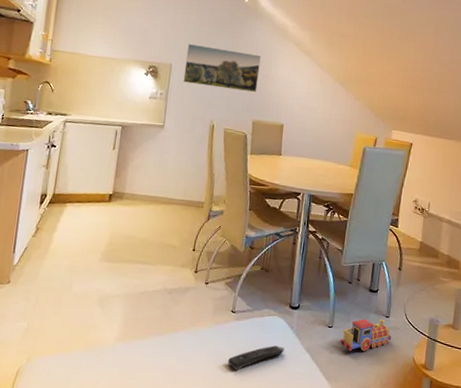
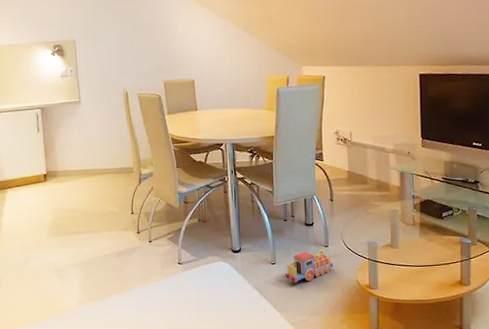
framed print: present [183,43,261,93] -> none [86,15,162,56]
remote control: present [228,345,285,370] -> none [184,288,235,315]

